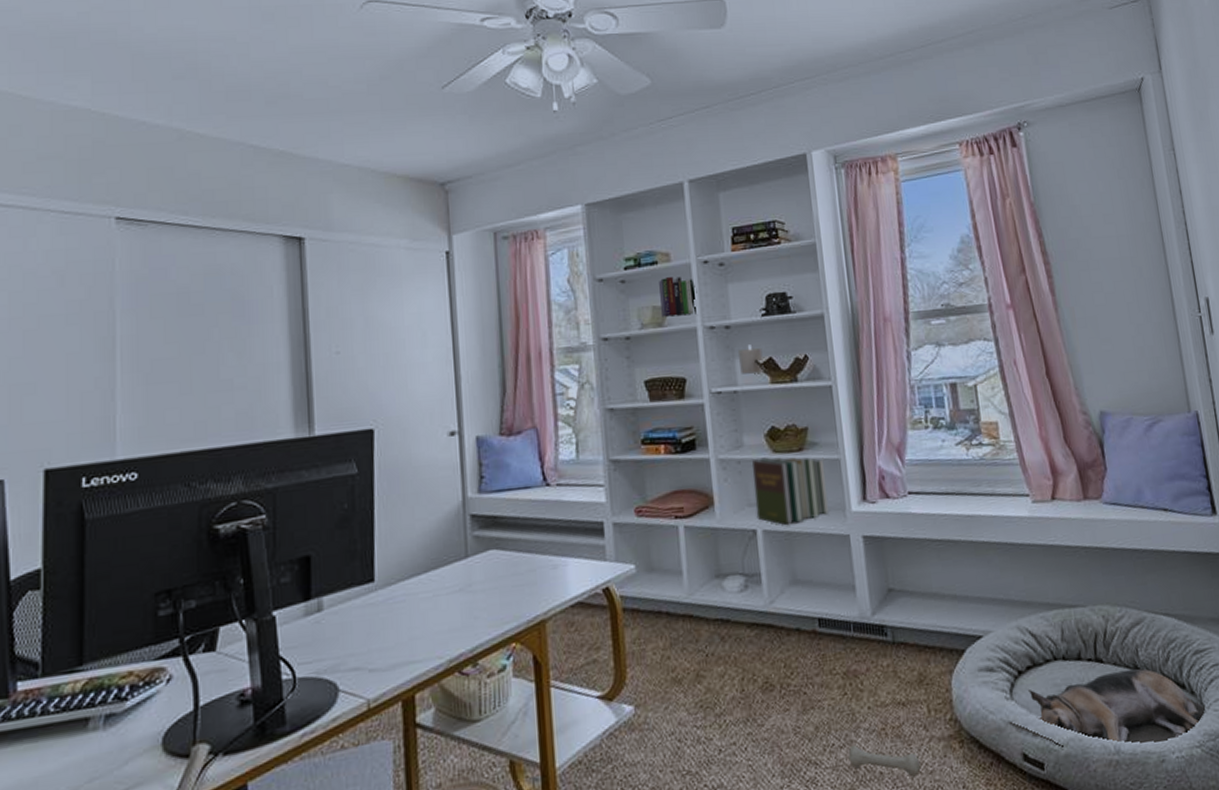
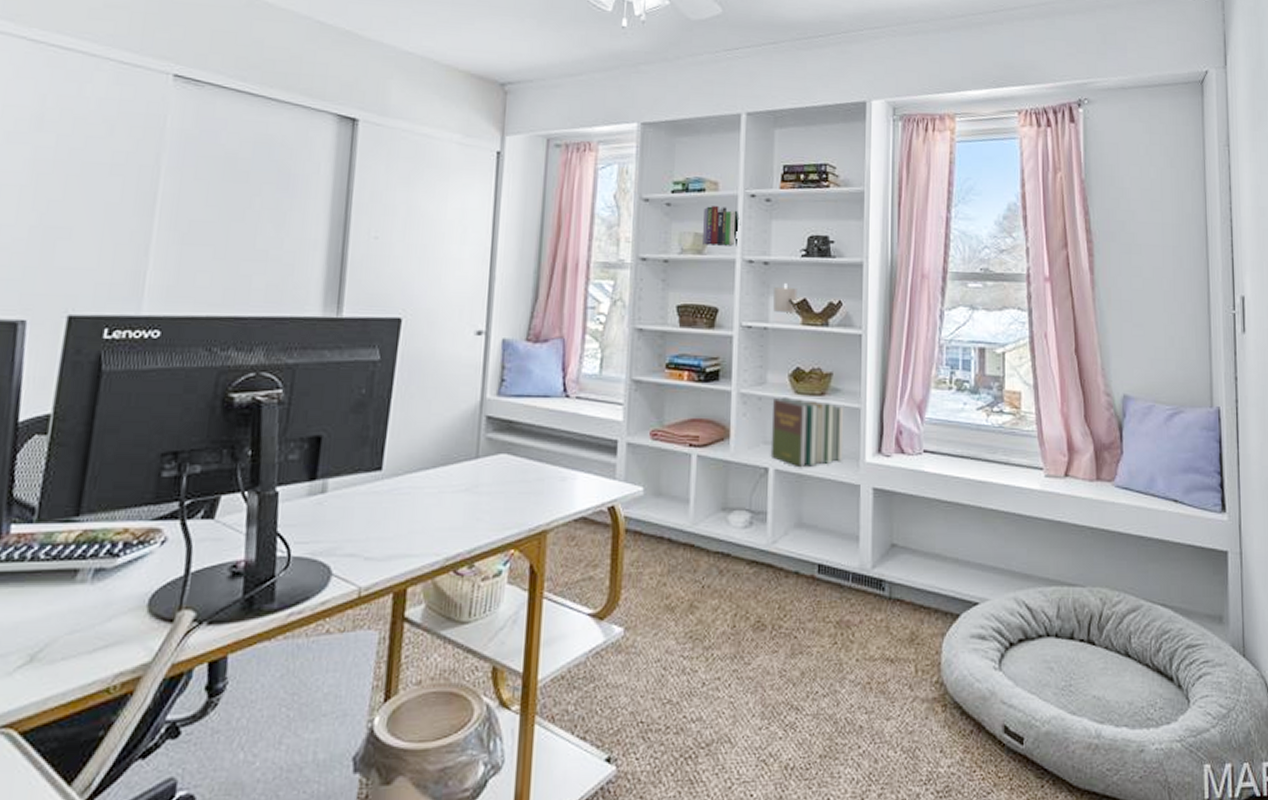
dog toy: present [848,744,921,778] -> none [830,695,901,735]
dog: present [1008,669,1207,747] -> none [993,655,1192,731]

